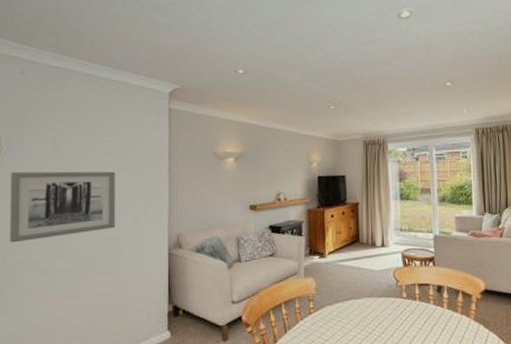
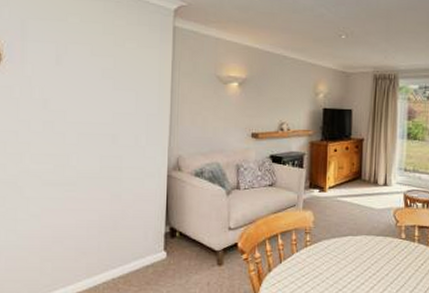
wall art: present [10,171,116,243] -> none [11,80,117,153]

